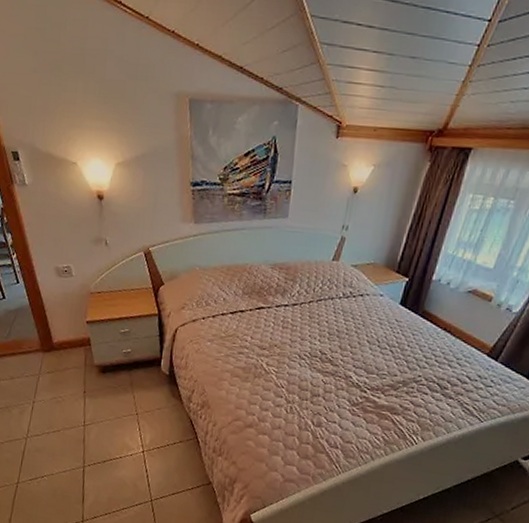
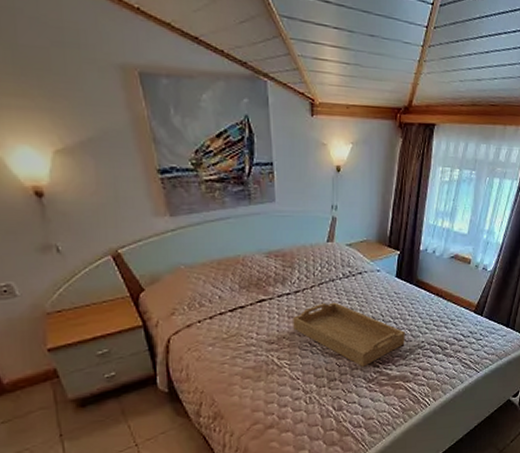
serving tray: none [286,318,402,389] -> present [293,302,406,367]

